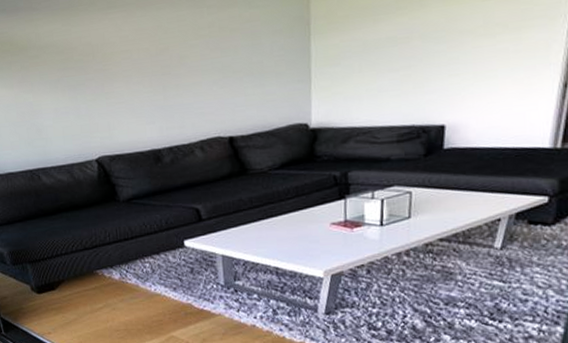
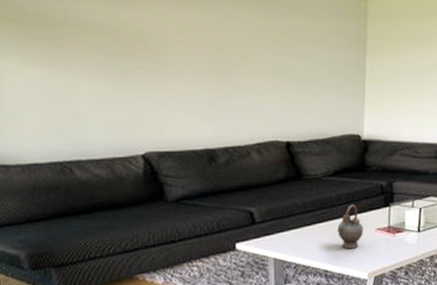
teapot: none [286,198,317,245] -> present [336,204,364,249]

